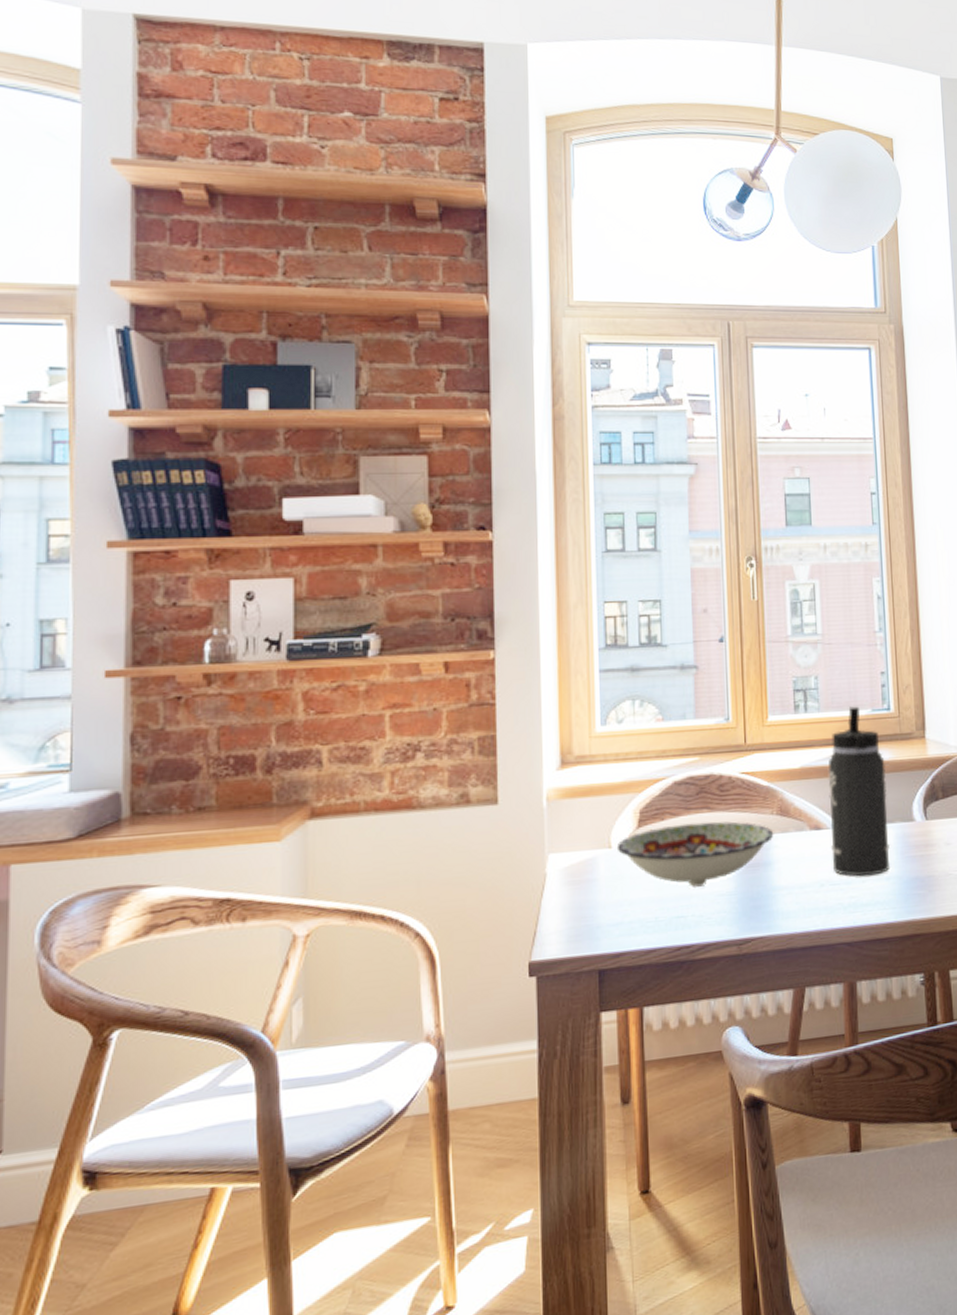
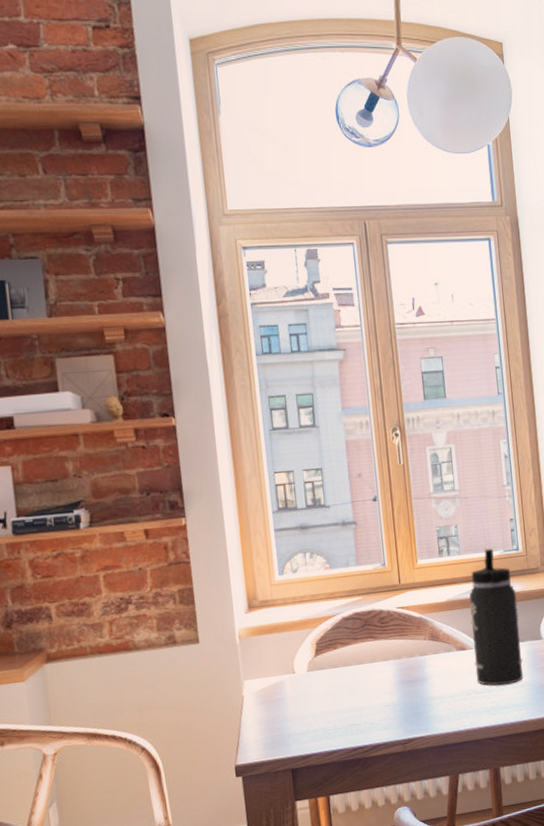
bowl: present [616,821,774,889] -> none [299,647,428,702]

